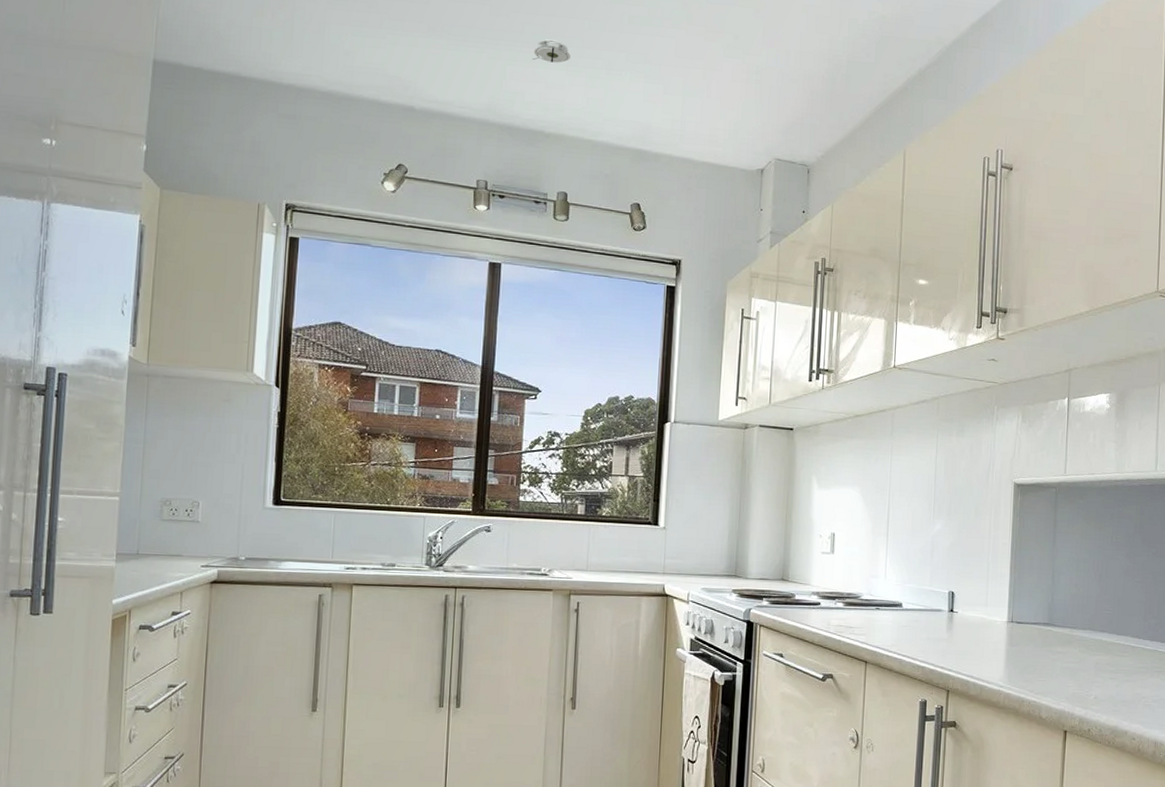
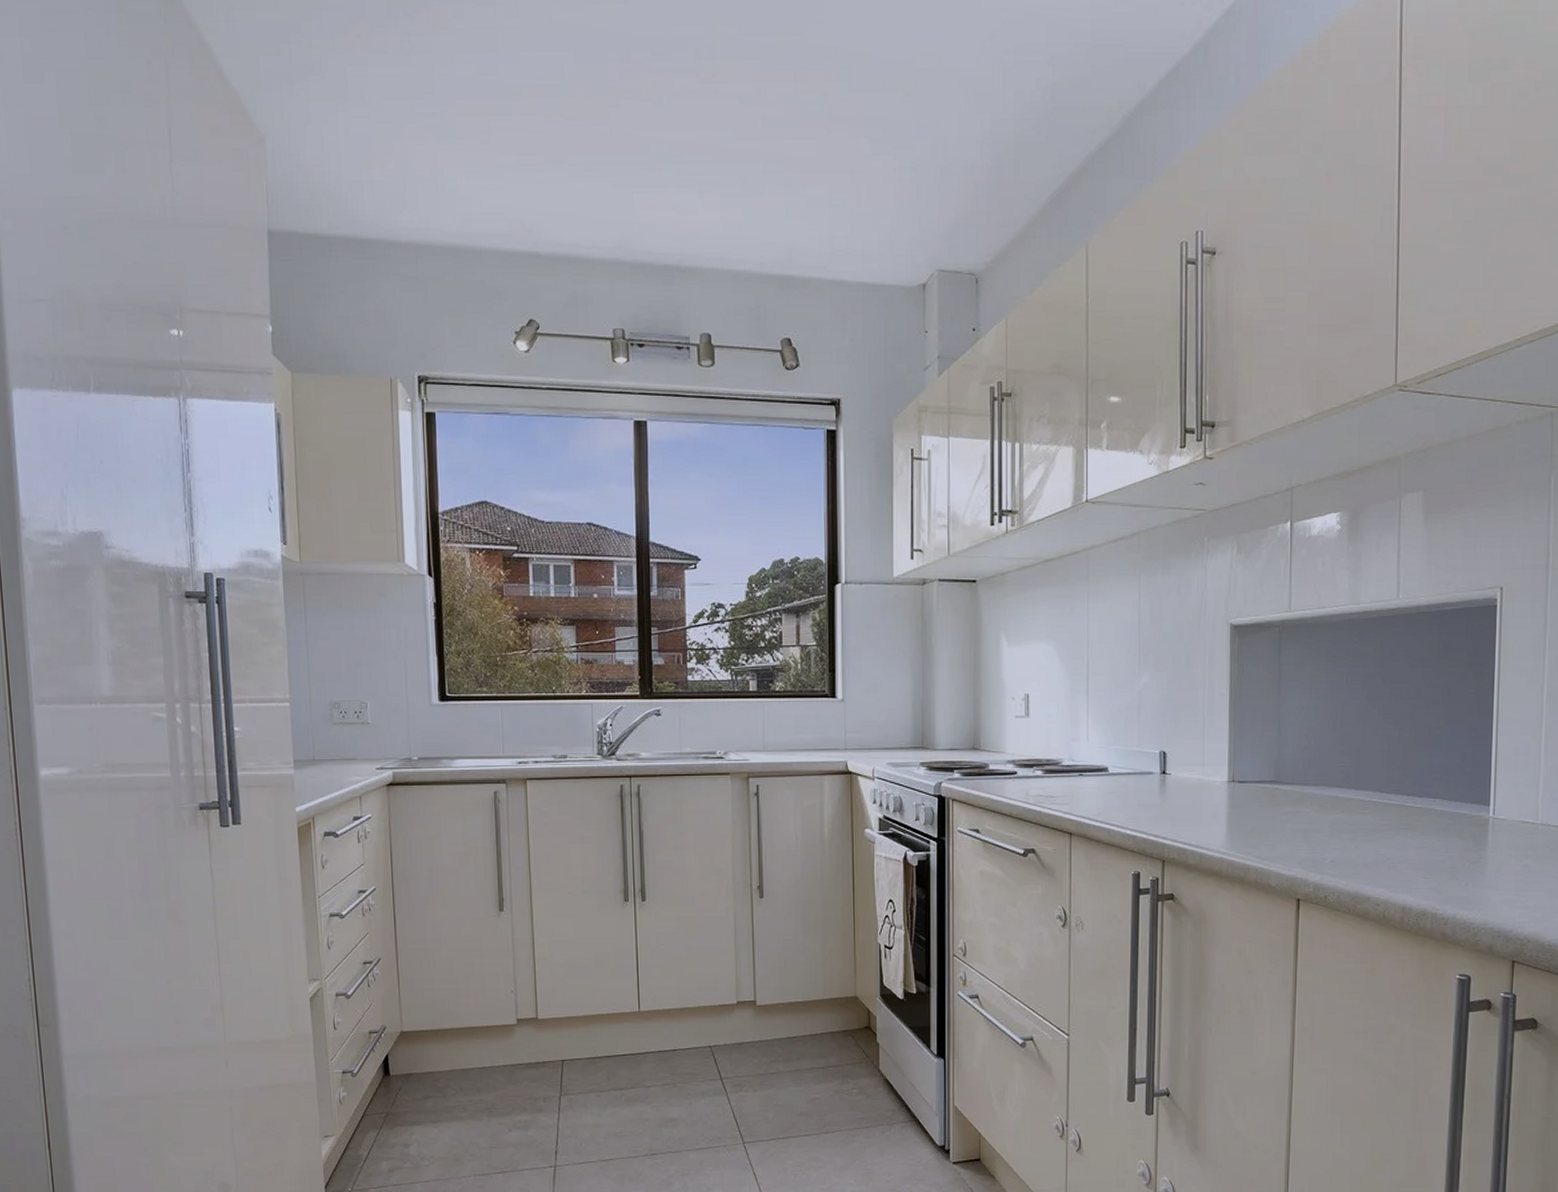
smoke detector: present [532,39,571,63] -> none [660,157,702,184]

